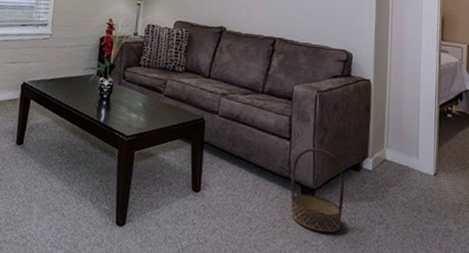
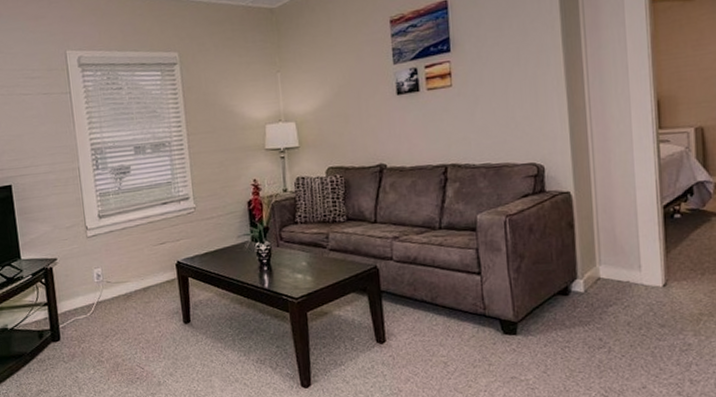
basket: present [291,147,345,234] -> none [486,277,554,366]

